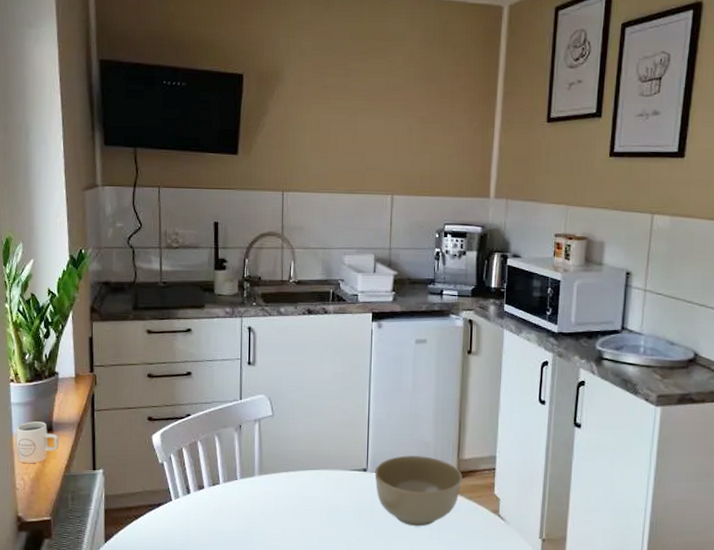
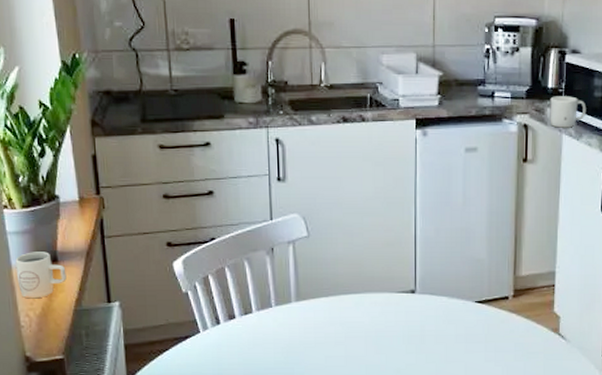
bowl: present [375,455,463,526] -> none [424,274,520,348]
mug: none [492,295,526,324] -> present [550,96,587,128]

